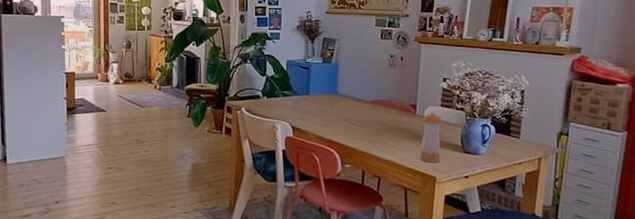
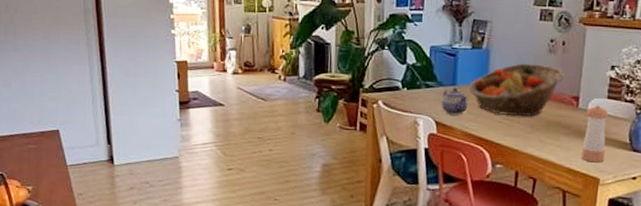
teapot: none [296,96,320,121] -> present [441,87,468,115]
fruit basket: none [320,76,404,123] -> present [469,63,565,117]

